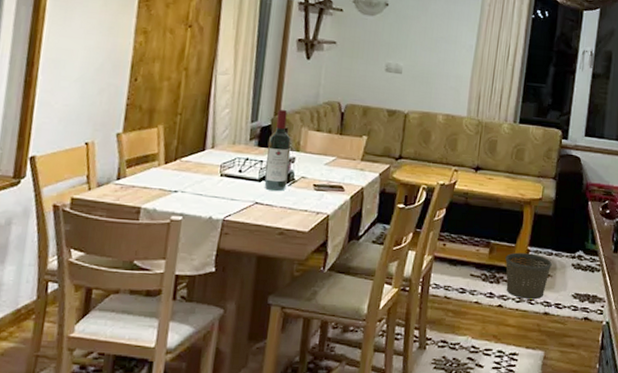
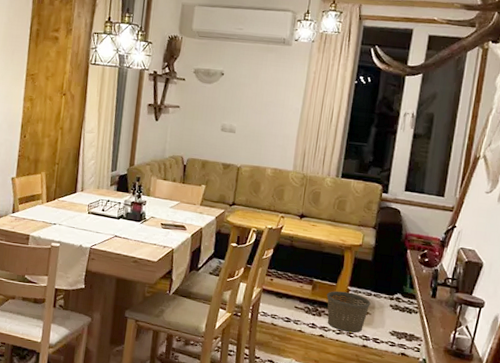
wine bottle: present [264,109,291,191] -> none [121,161,143,228]

